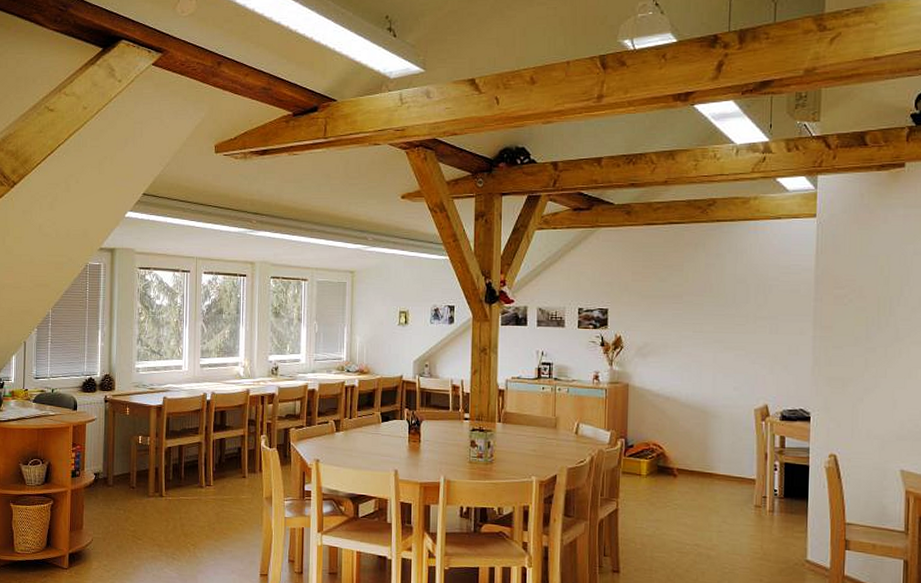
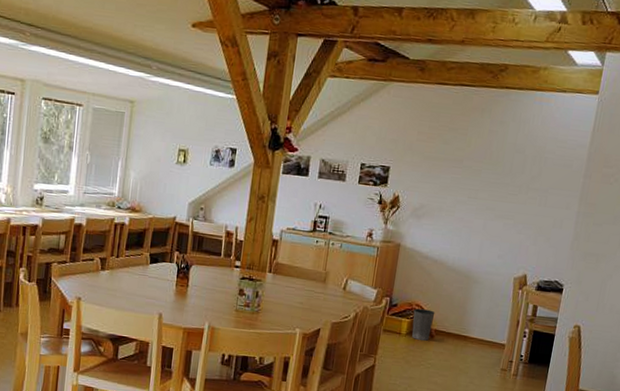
waste basket: none [651,448,675,481] -> present [412,308,435,341]

